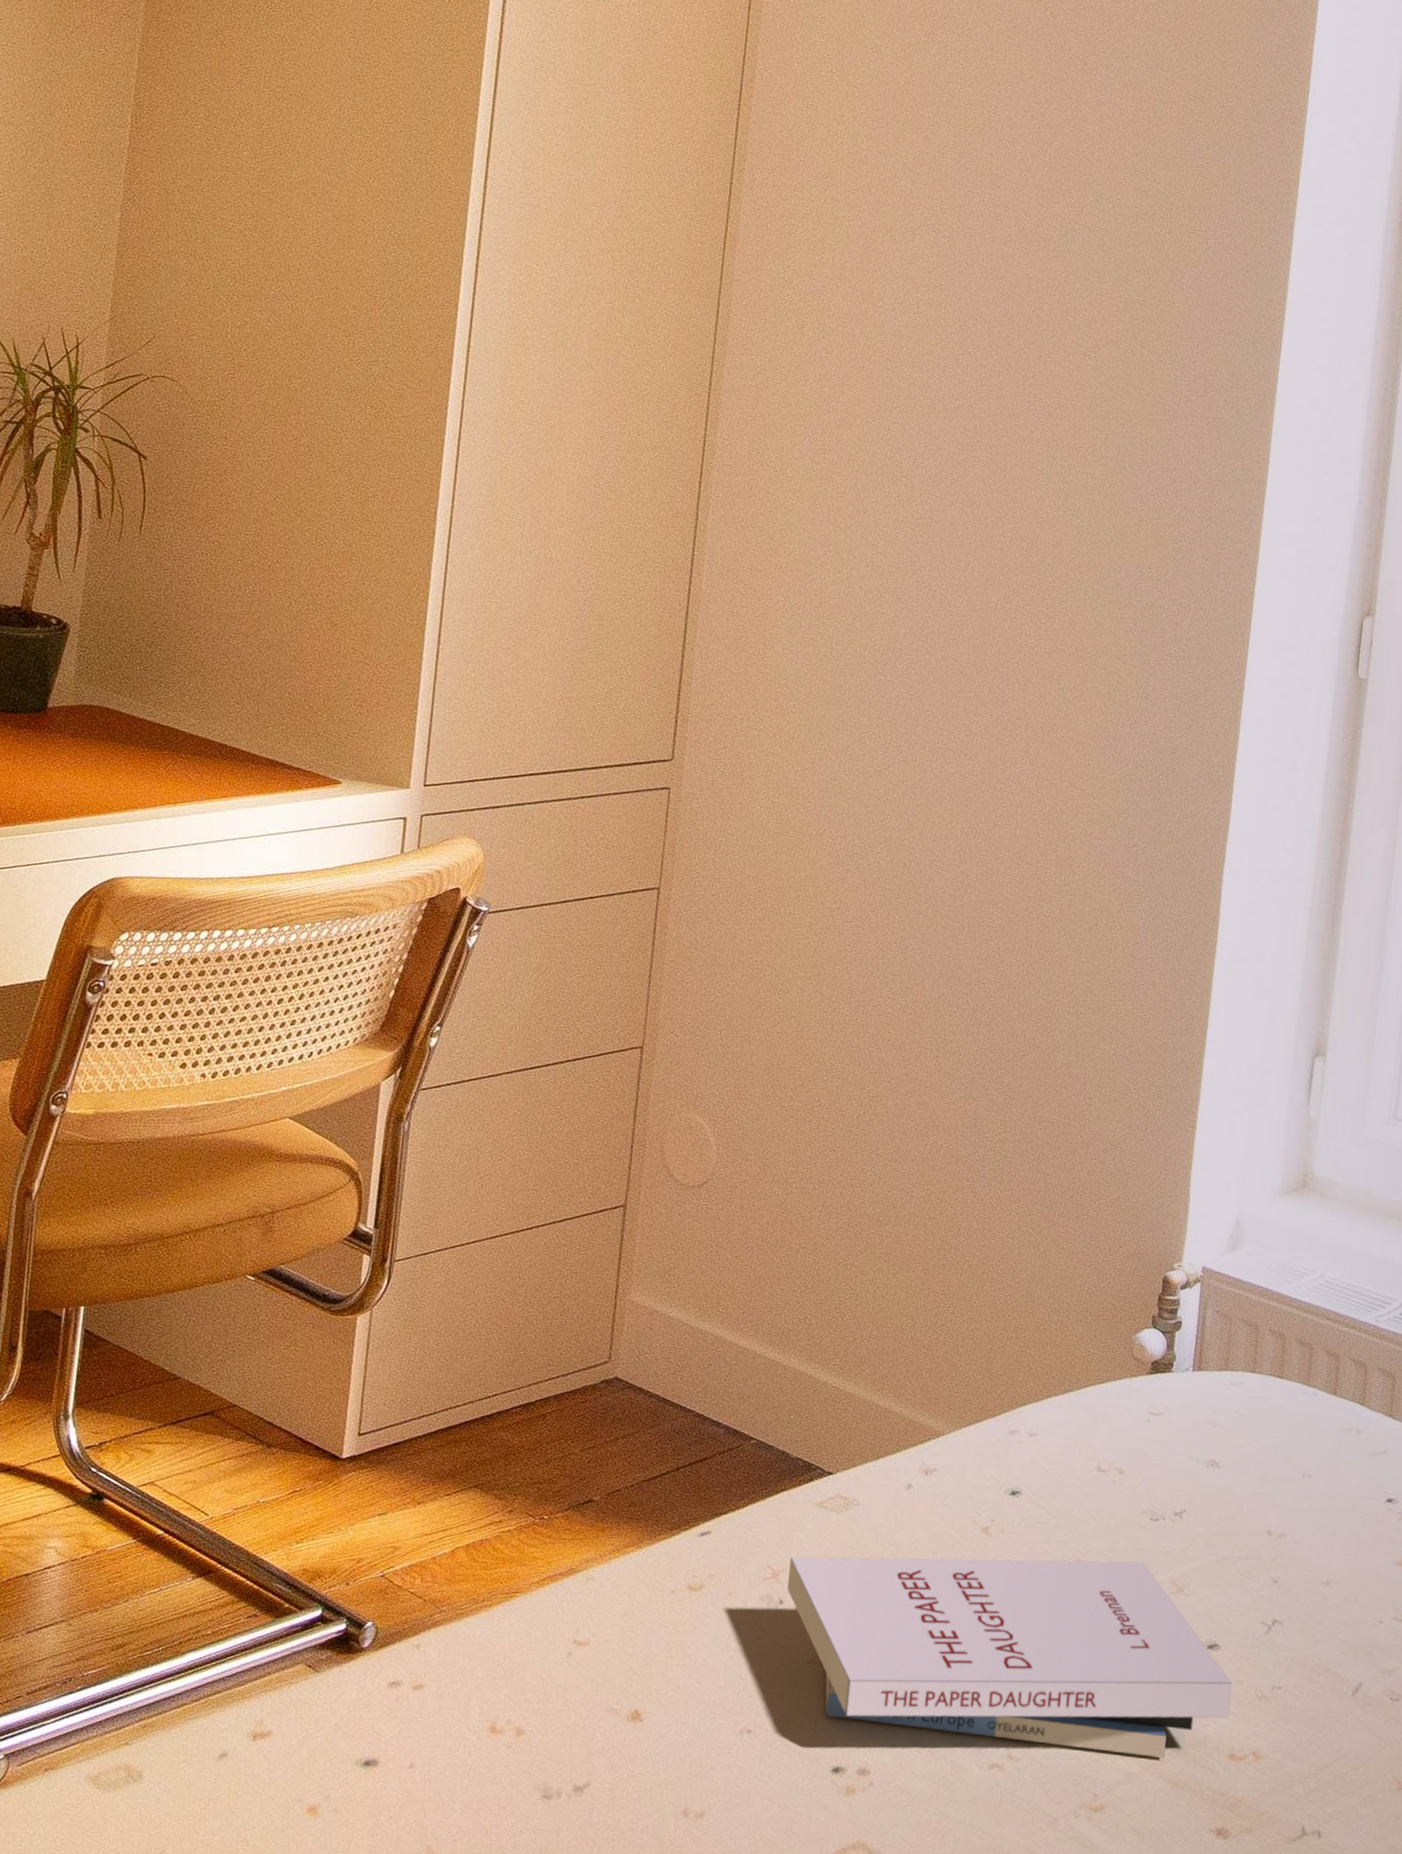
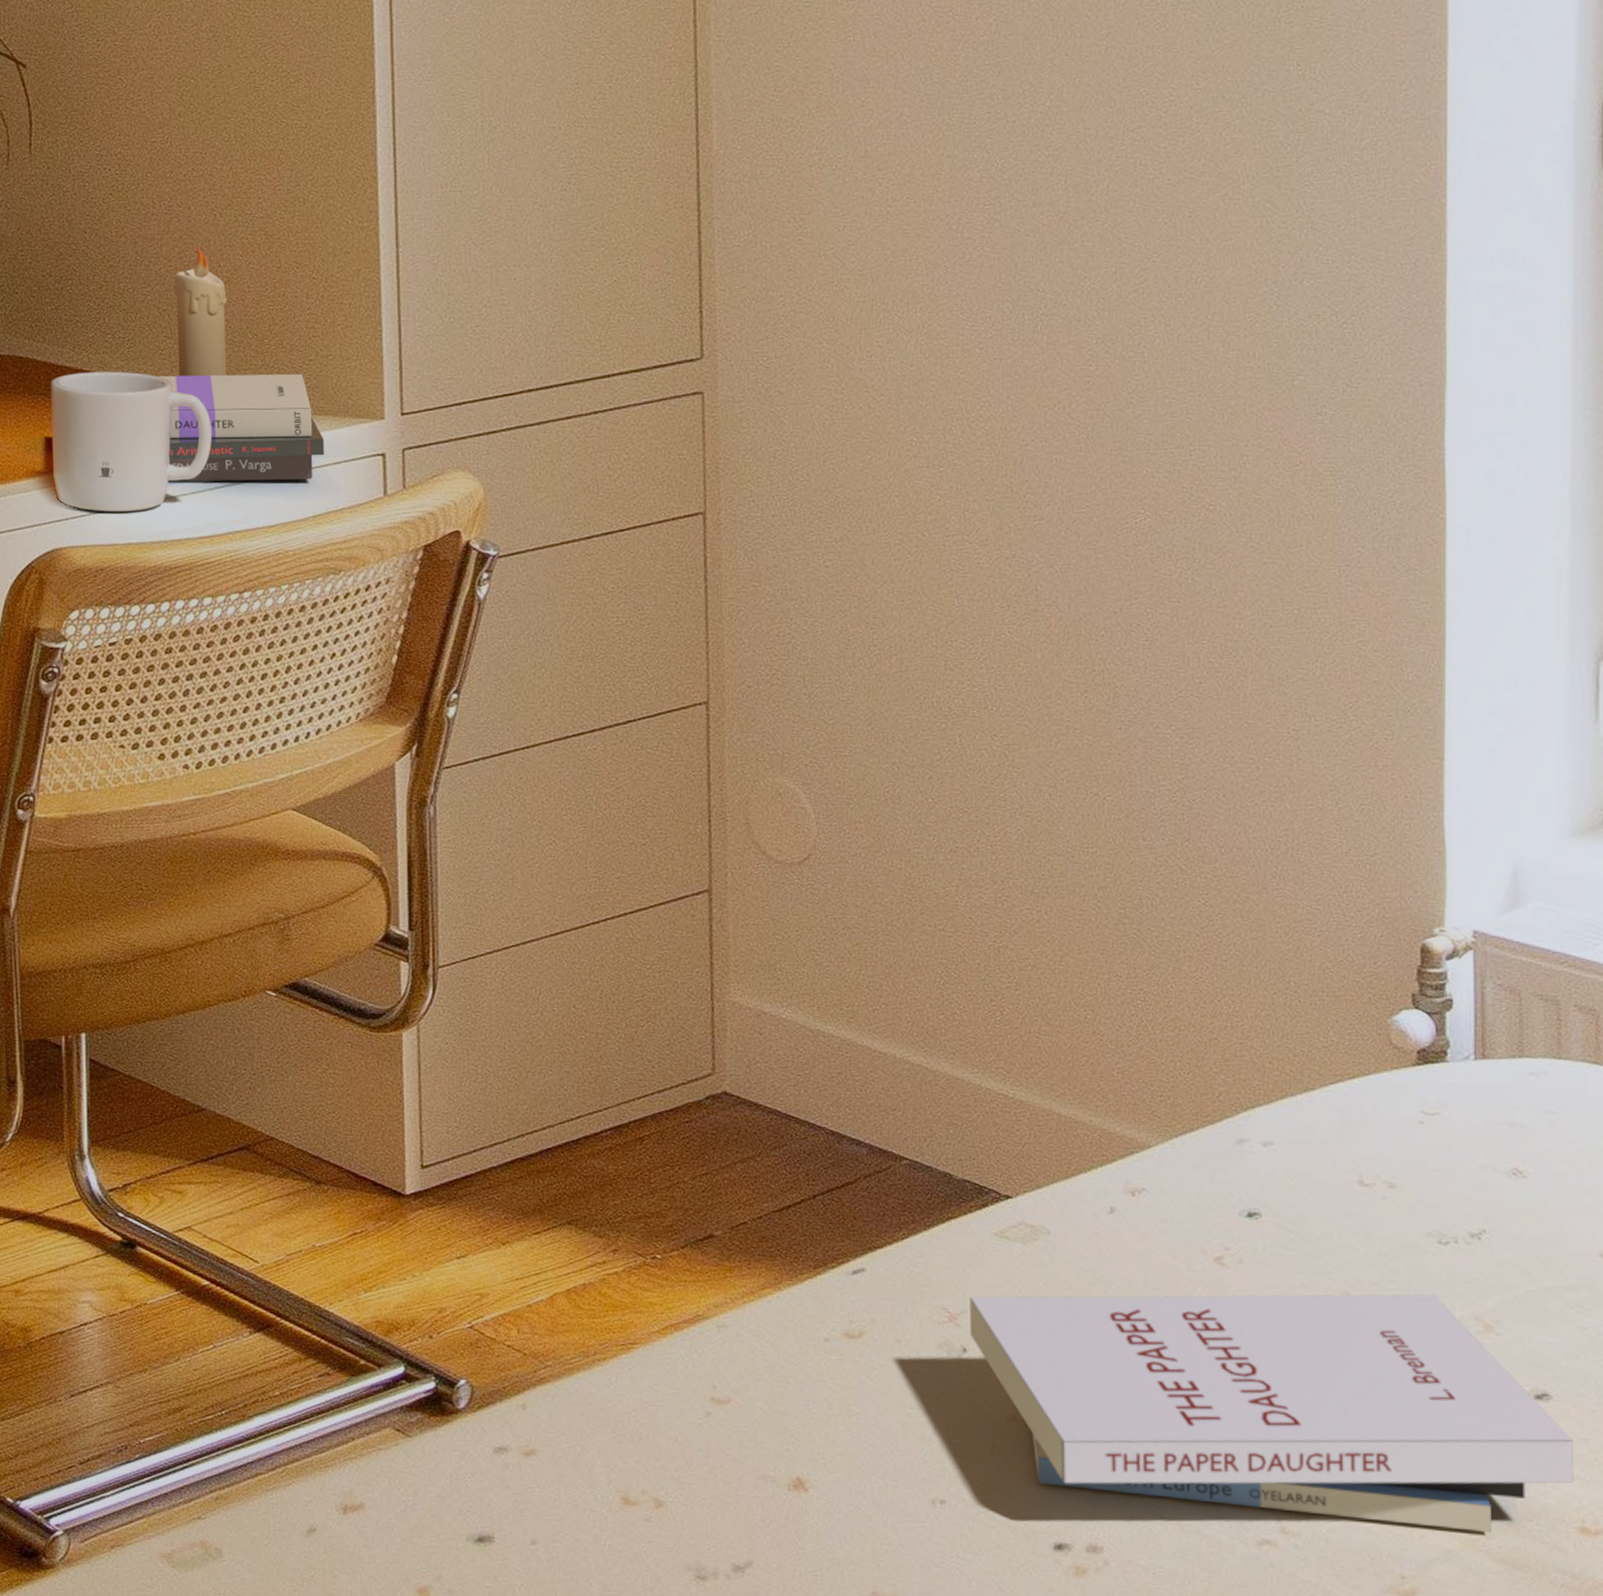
mug: none [122,726,264,851] -> present [51,371,213,512]
books: none [220,735,357,835] -> present [157,373,325,482]
candle: none [241,626,292,741] -> present [173,245,227,377]

